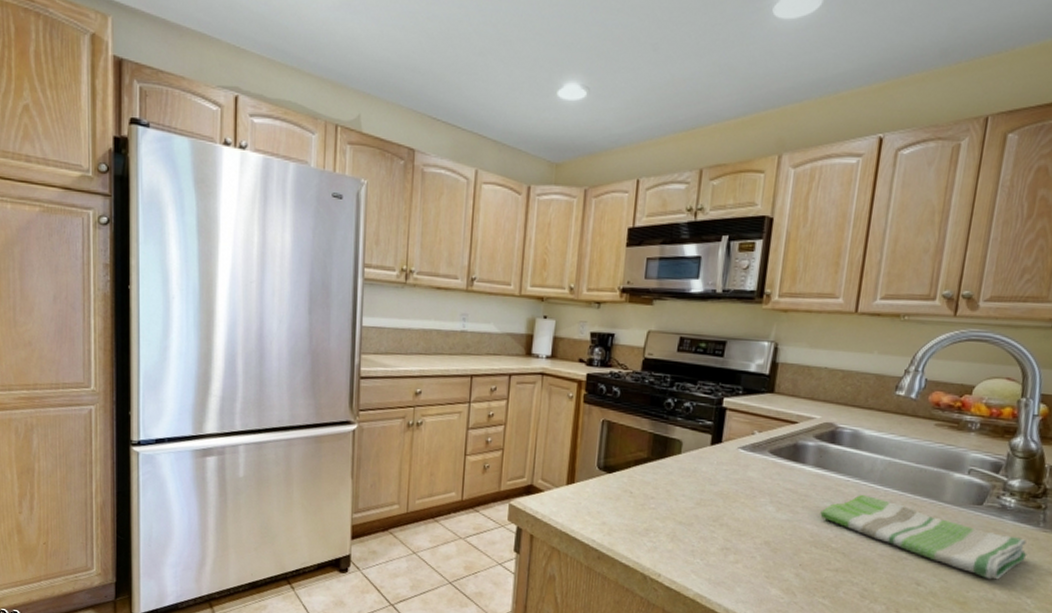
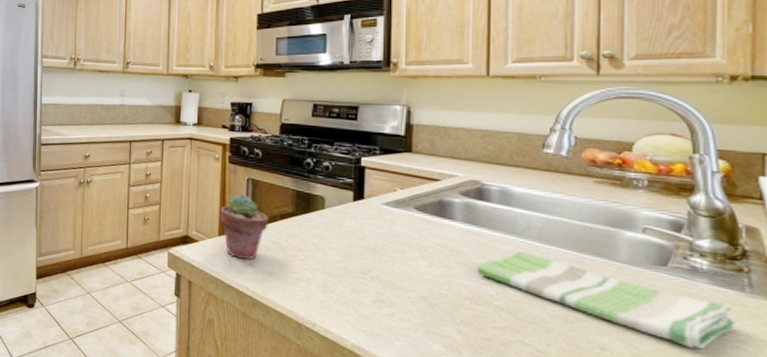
potted succulent: none [569,438,622,510] -> present [219,194,269,259]

